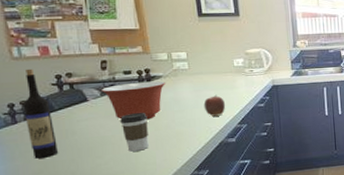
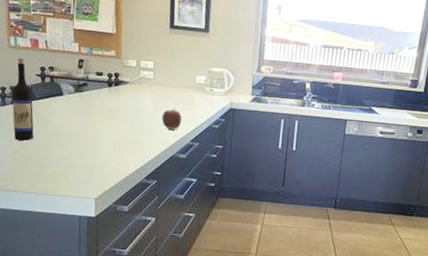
mixing bowl: present [101,81,166,120] -> none [75,84,132,122]
coffee cup: present [120,112,149,152] -> none [87,113,111,150]

